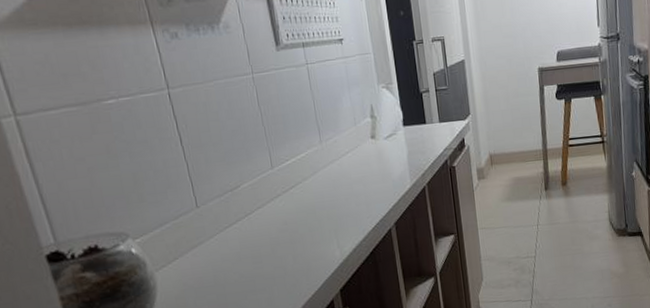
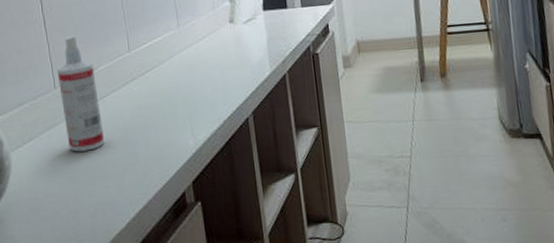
spray bottle: none [197,154,253,269] -> present [56,36,105,152]

